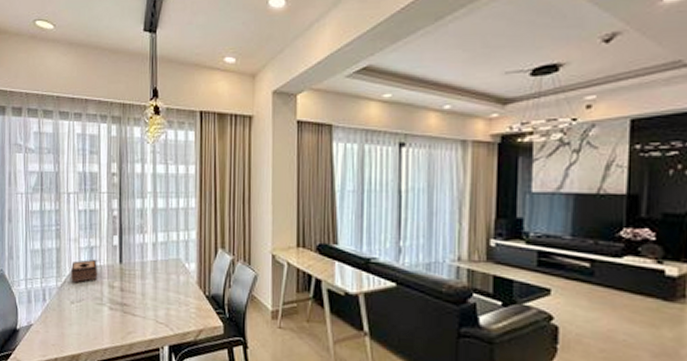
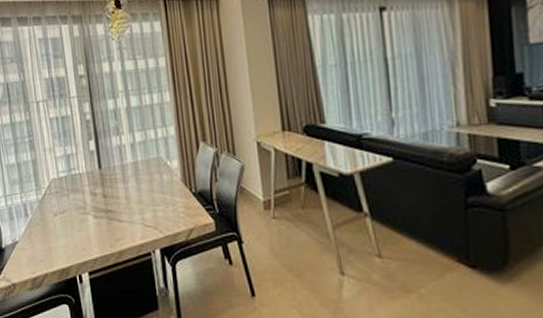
tissue box: present [71,259,98,283] -> none [49,167,78,195]

